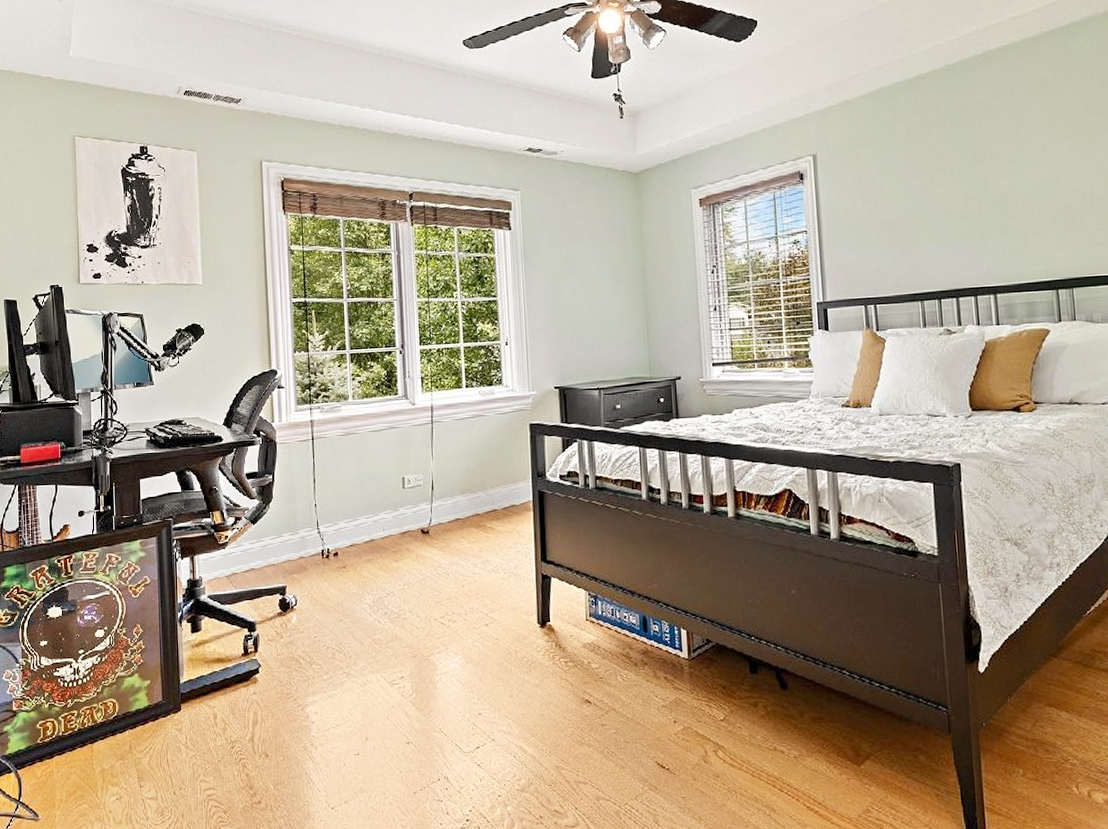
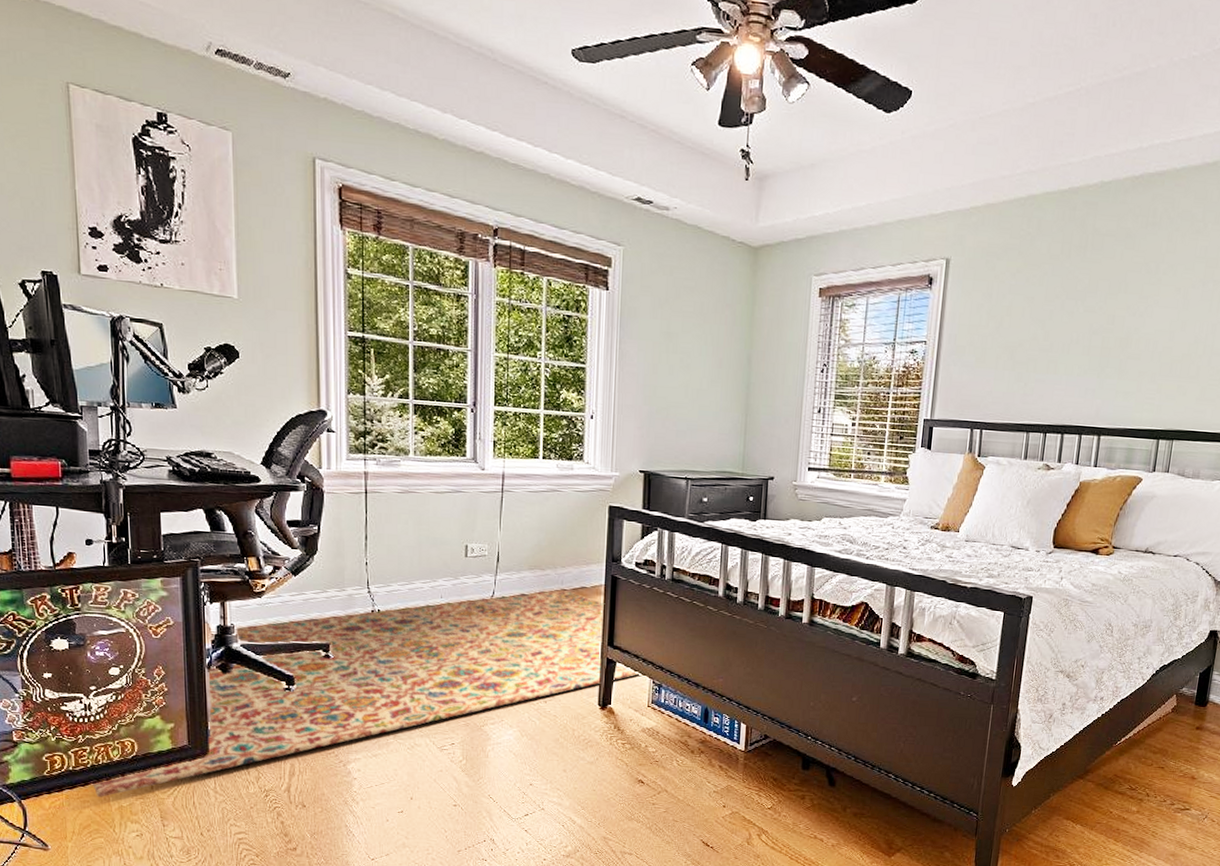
rug: none [78,509,573,761] -> present [91,589,638,797]

